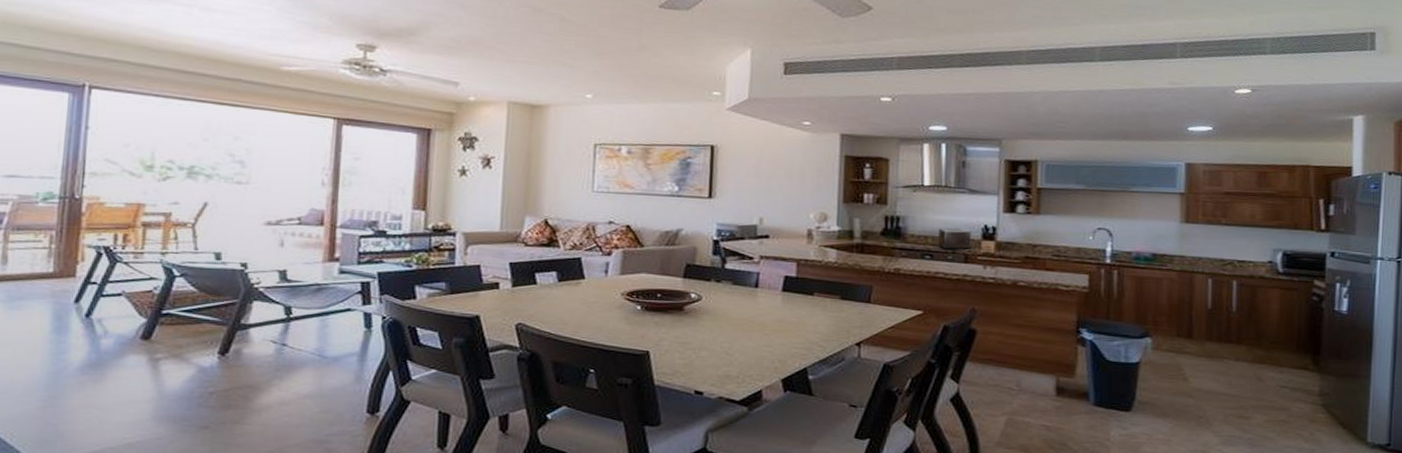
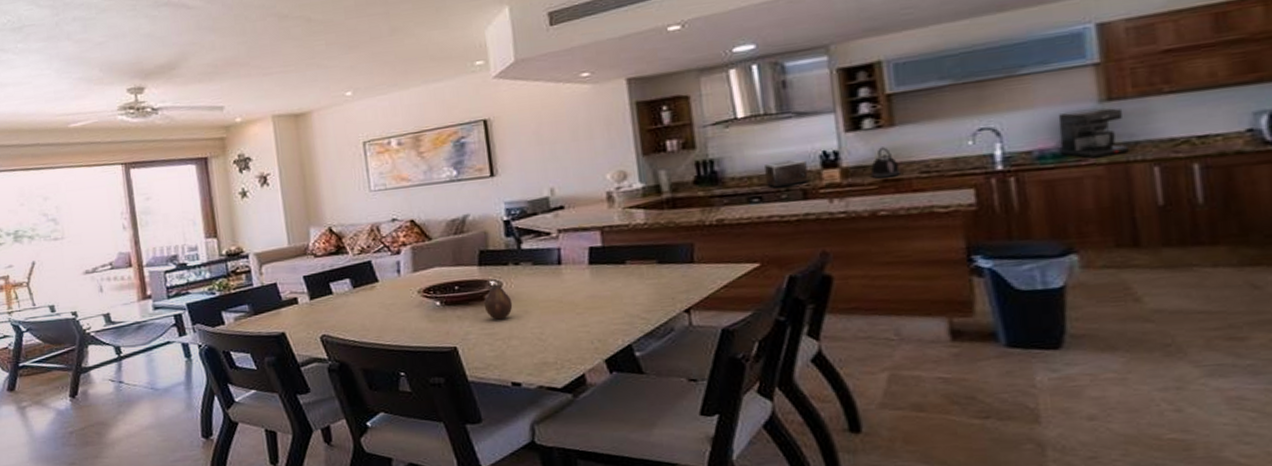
fruit: none [681,297,708,331] -> present [483,284,513,320]
kettle: none [1017,230,1039,256] -> present [870,147,900,179]
coffee maker: none [1151,226,1194,266] -> present [1058,107,1129,159]

